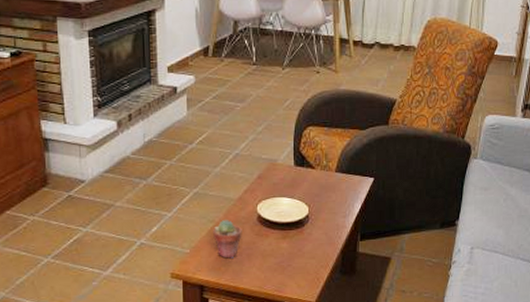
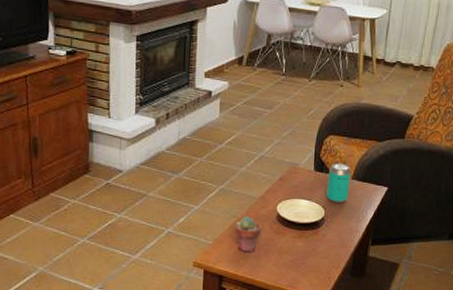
beverage can: none [309,155,334,199] -> present [327,162,351,203]

